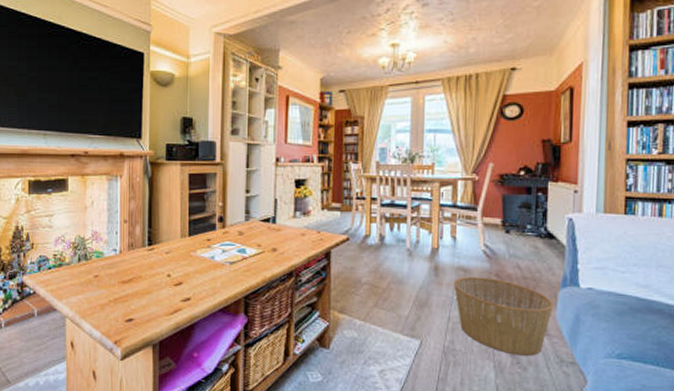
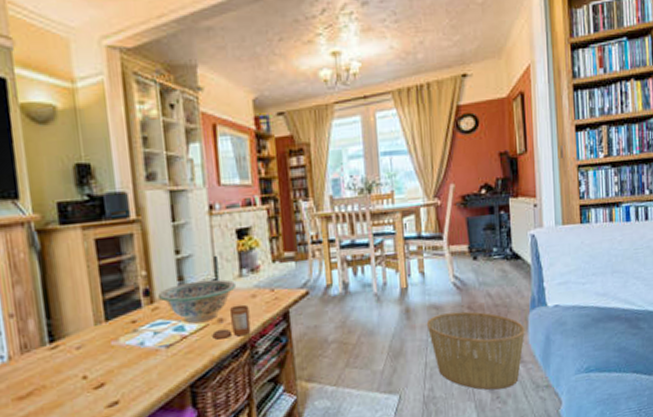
decorative bowl: none [228,216,290,250] -> present [157,279,237,324]
candle: none [266,240,298,266] -> present [212,304,251,340]

